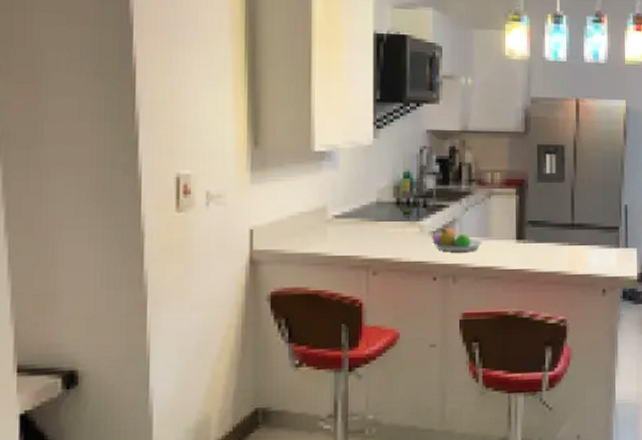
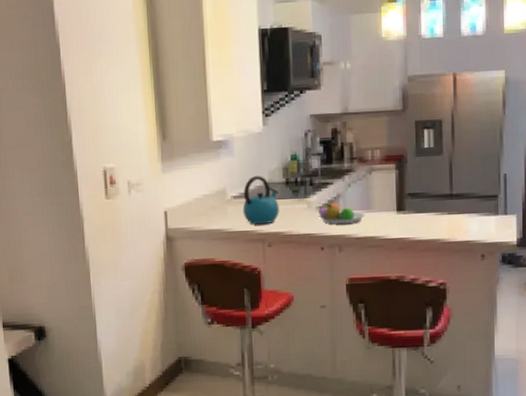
kettle: none [345,194,387,250] -> present [242,176,279,225]

